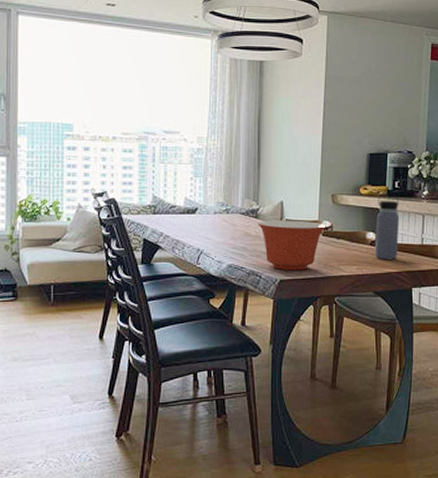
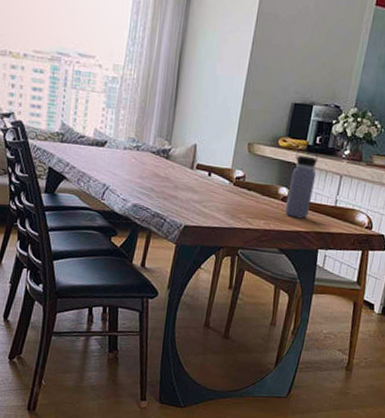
mixing bowl: present [258,220,326,271] -> none [168,162,239,218]

